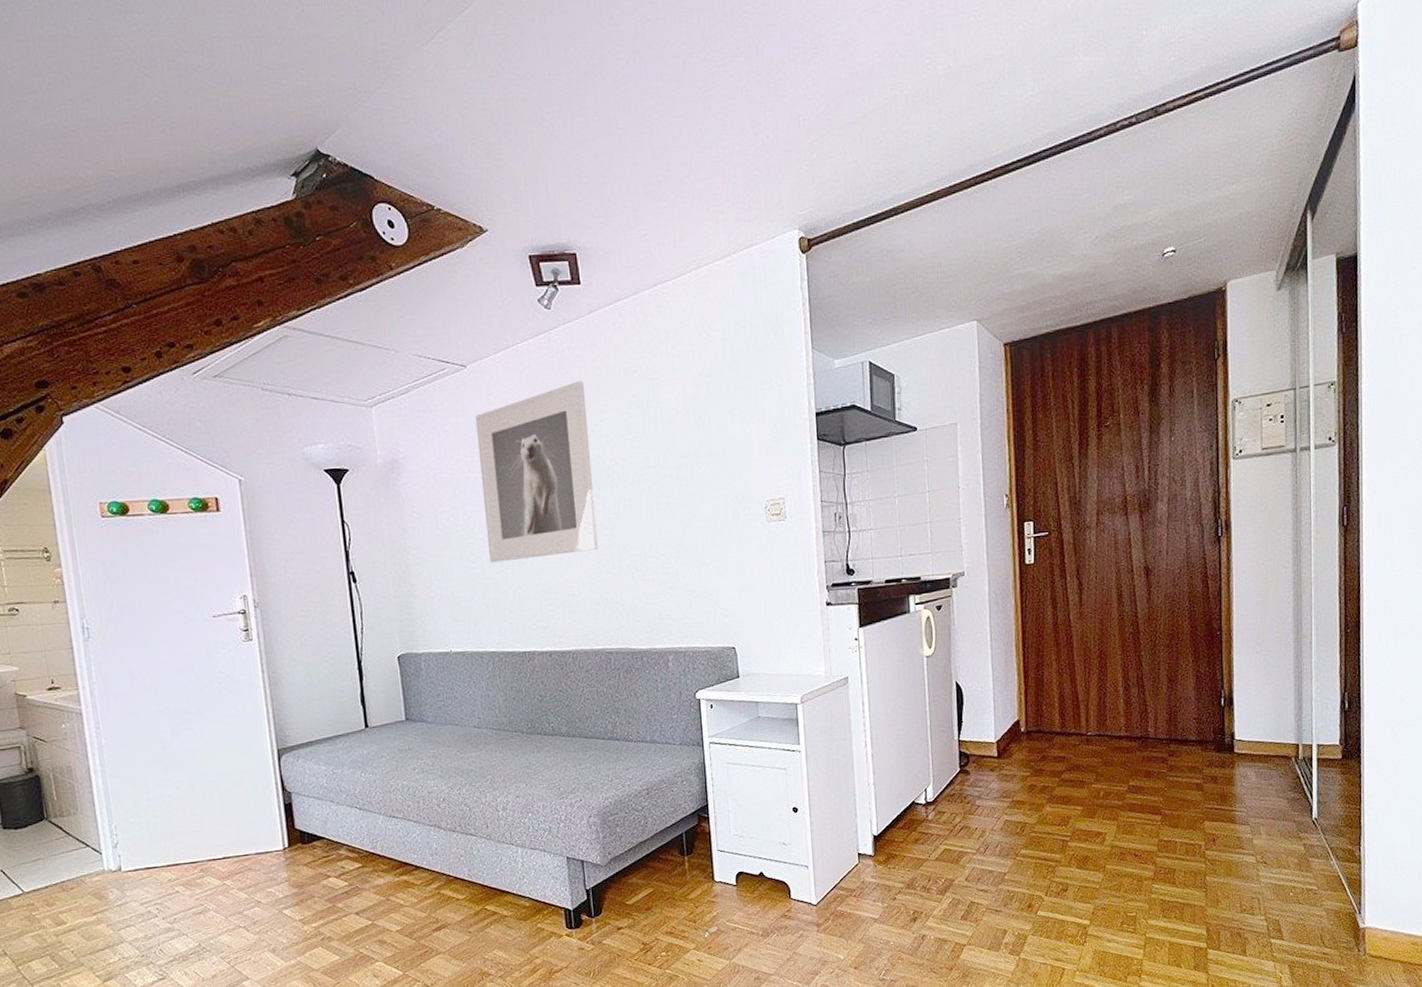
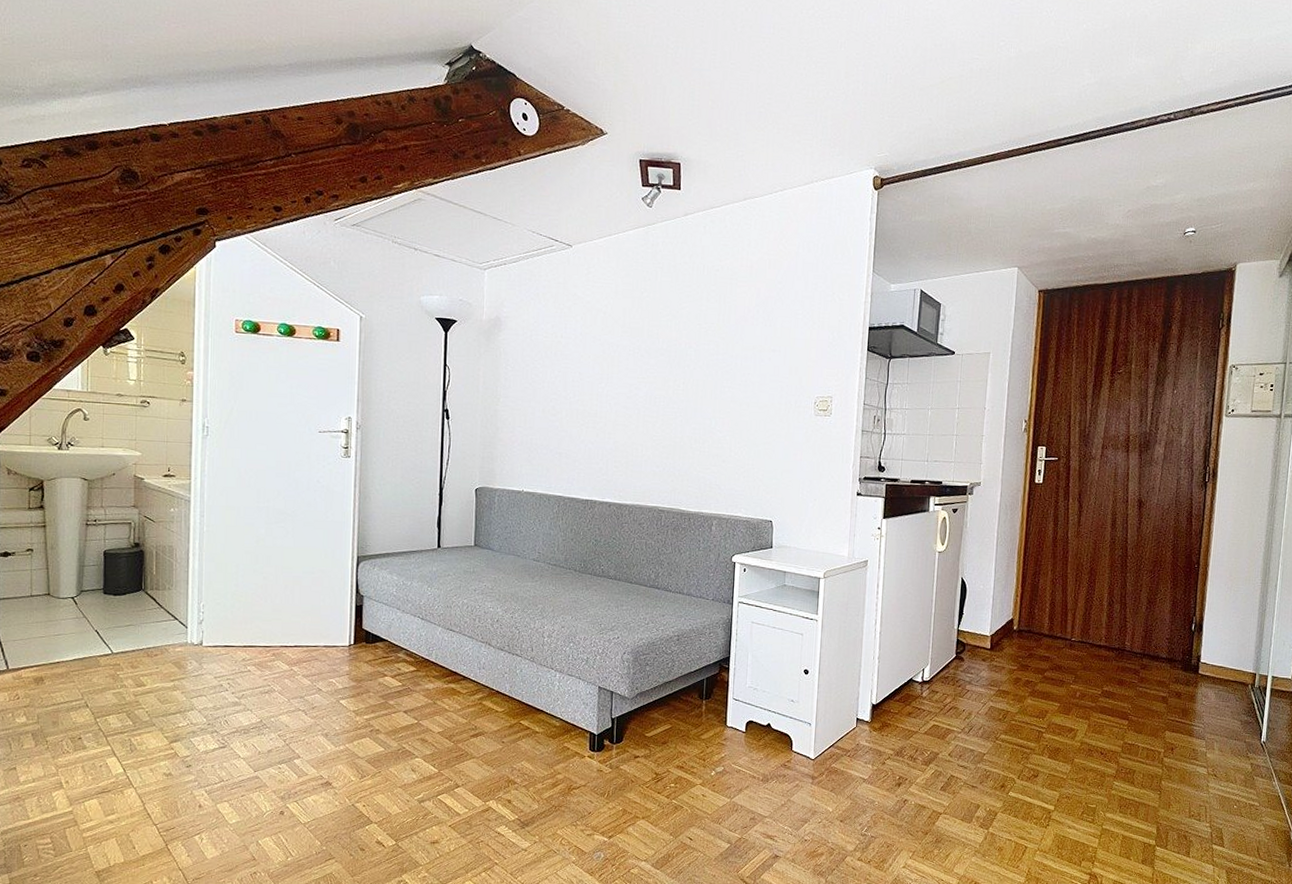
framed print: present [475,381,599,563] -> none [569,272,672,420]

